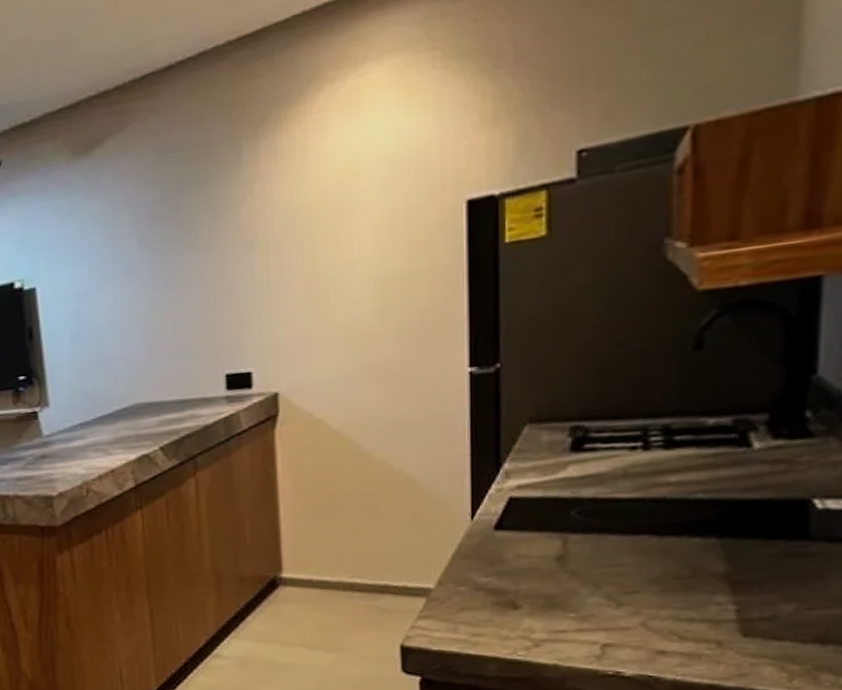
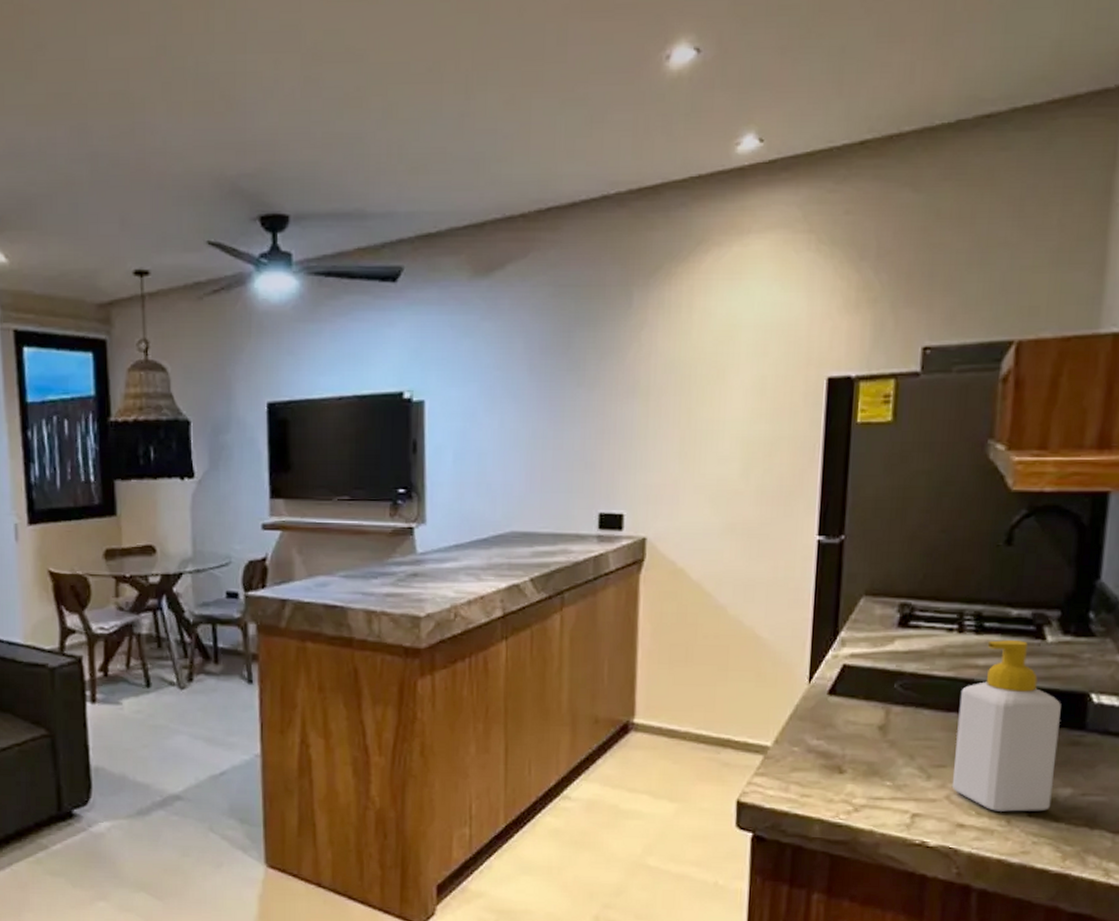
soap bottle: none [647,450,776,635] -> present [951,640,1061,812]

